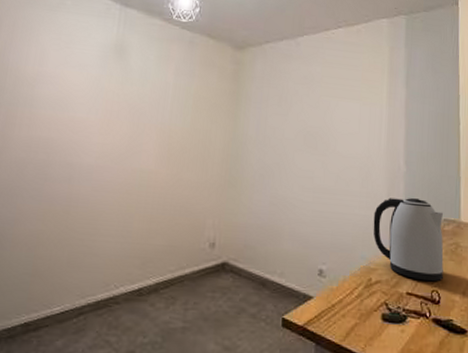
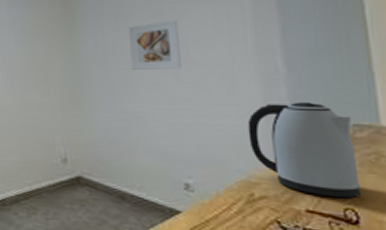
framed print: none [287,112,331,159] -> present [128,20,182,71]

